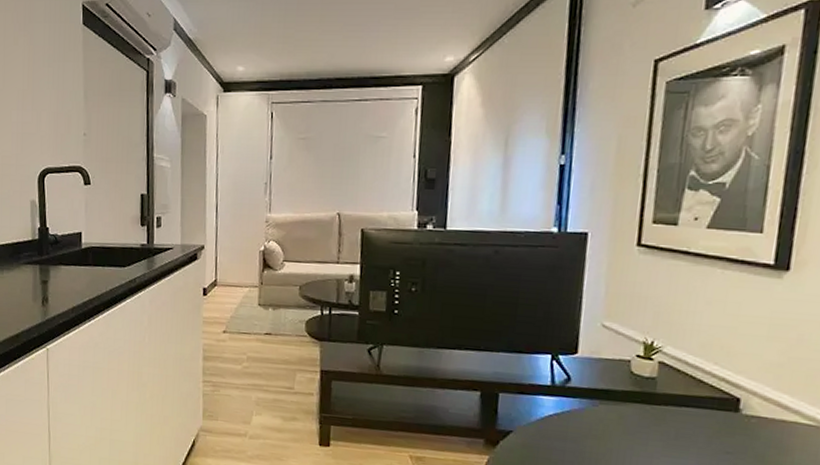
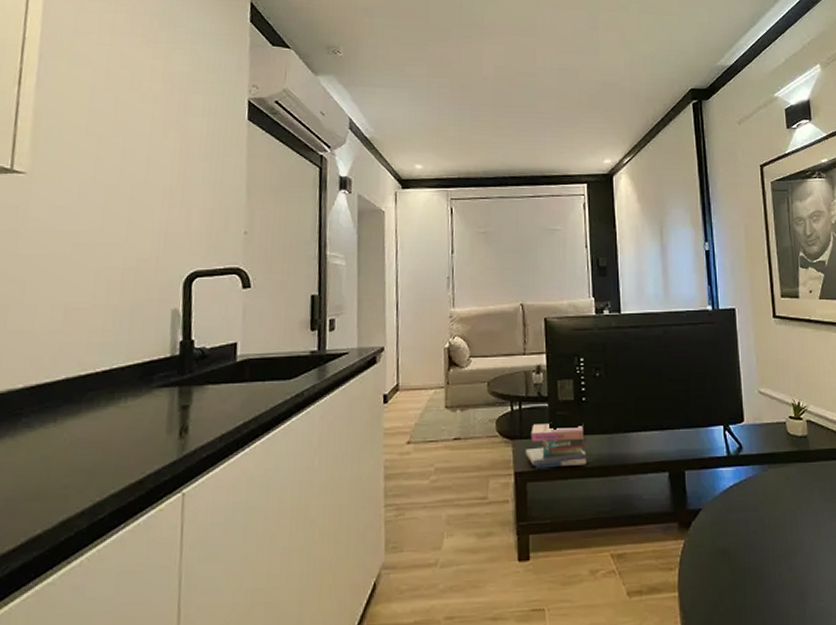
books: none [333,329,396,374] -> present [526,424,588,469]

